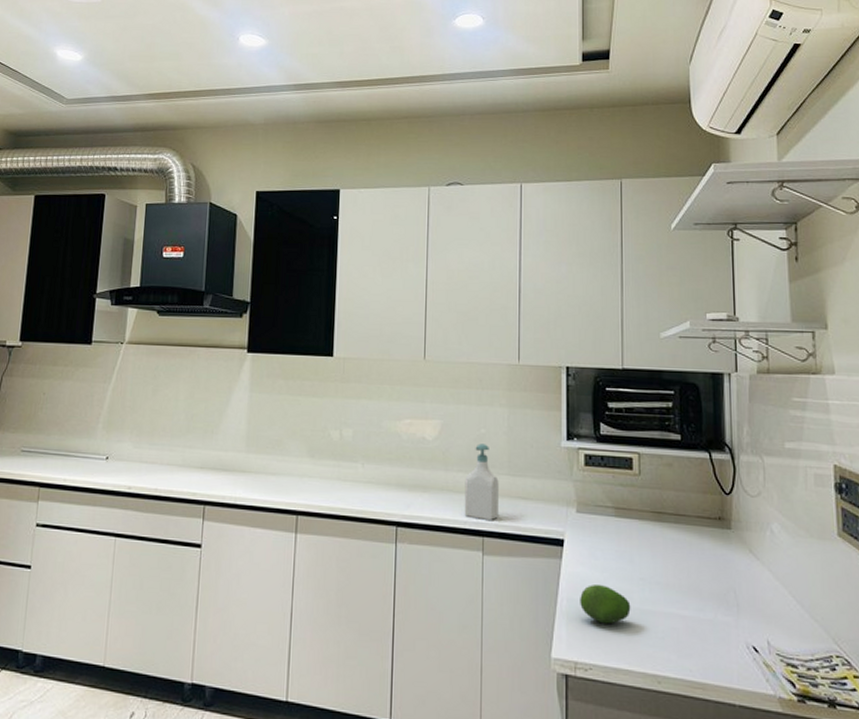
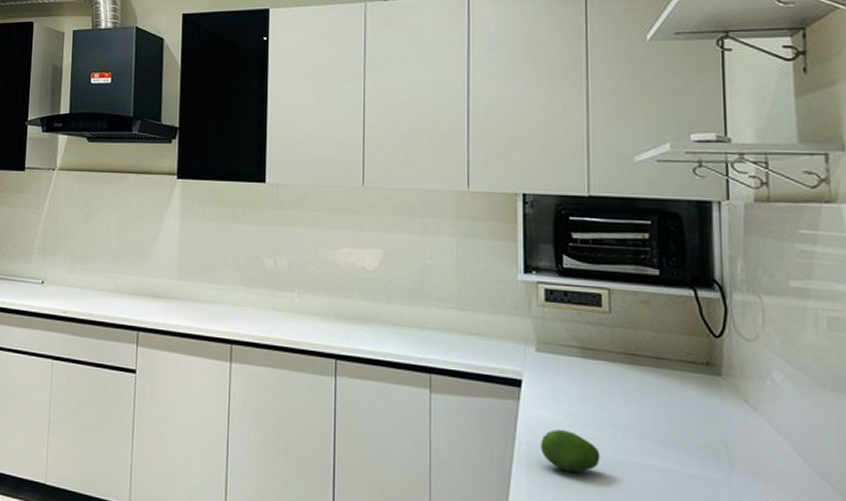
soap bottle: present [464,443,499,520] -> none [409,275,447,356]

